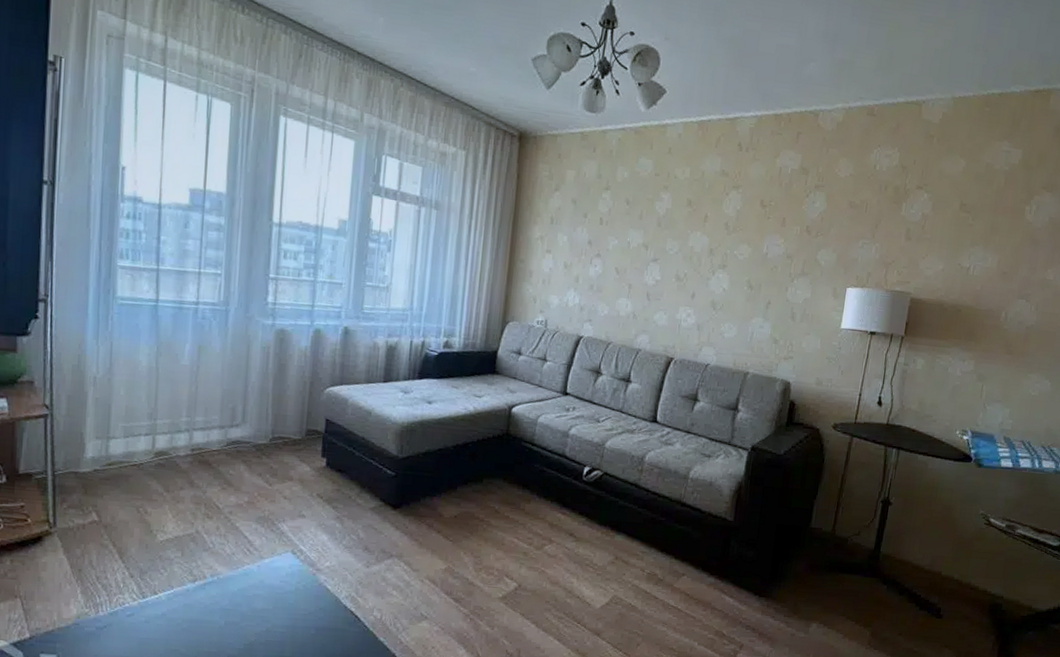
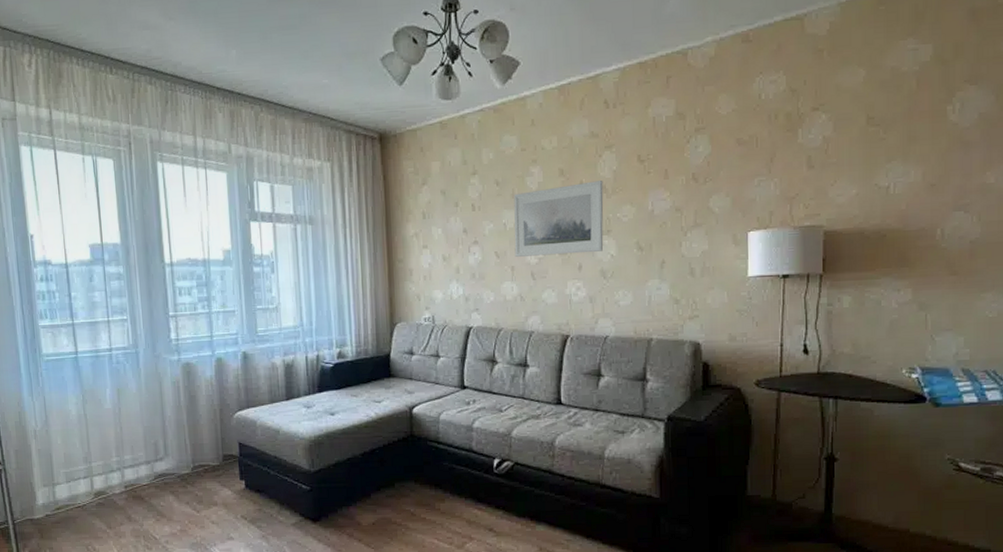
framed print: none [634,215,726,284] -> present [514,181,604,257]

